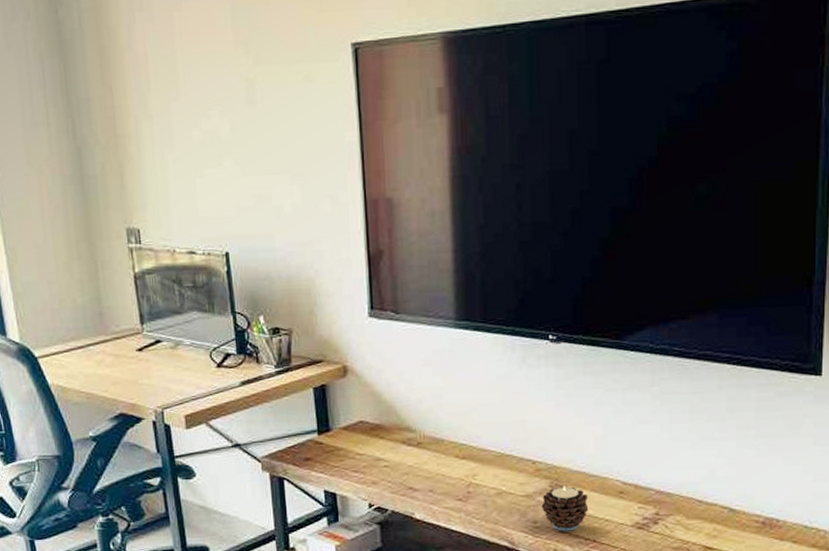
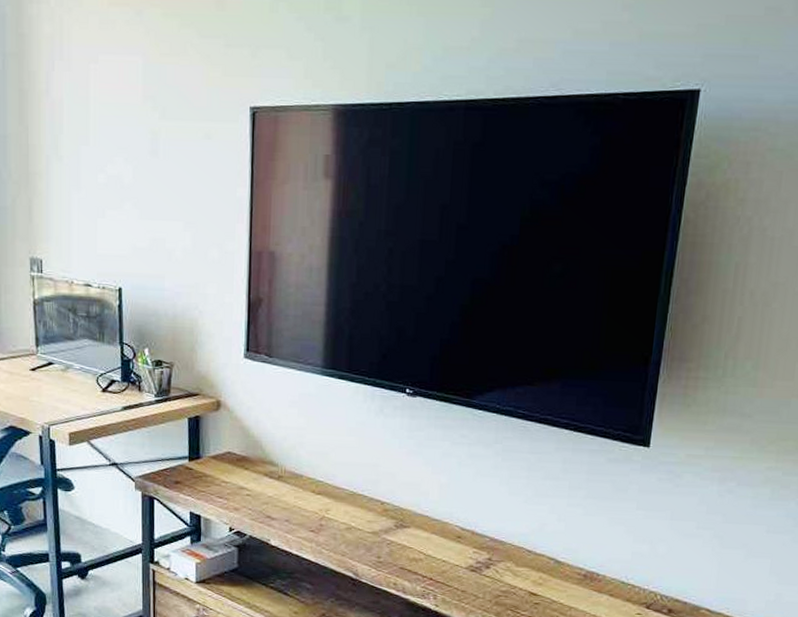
candle: present [541,485,589,531] -> none [385,526,429,568]

